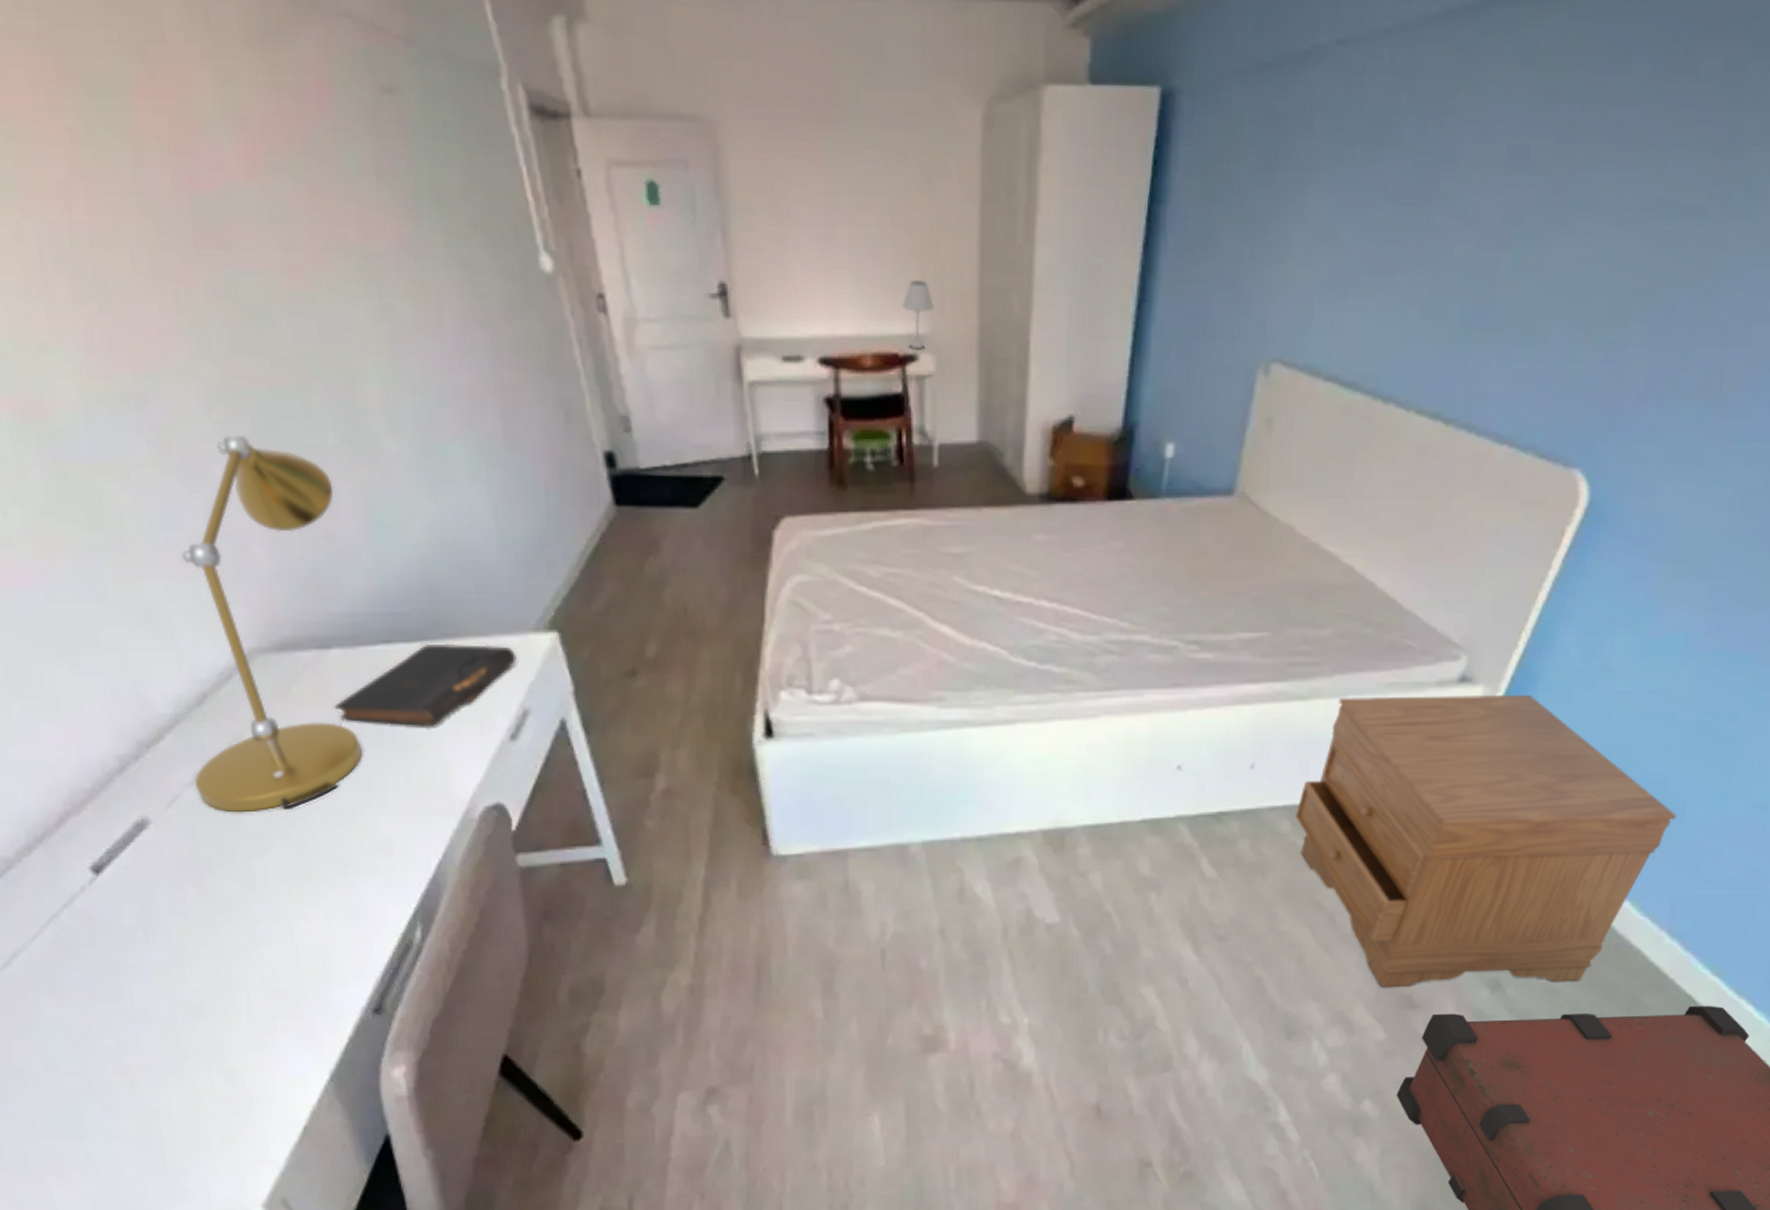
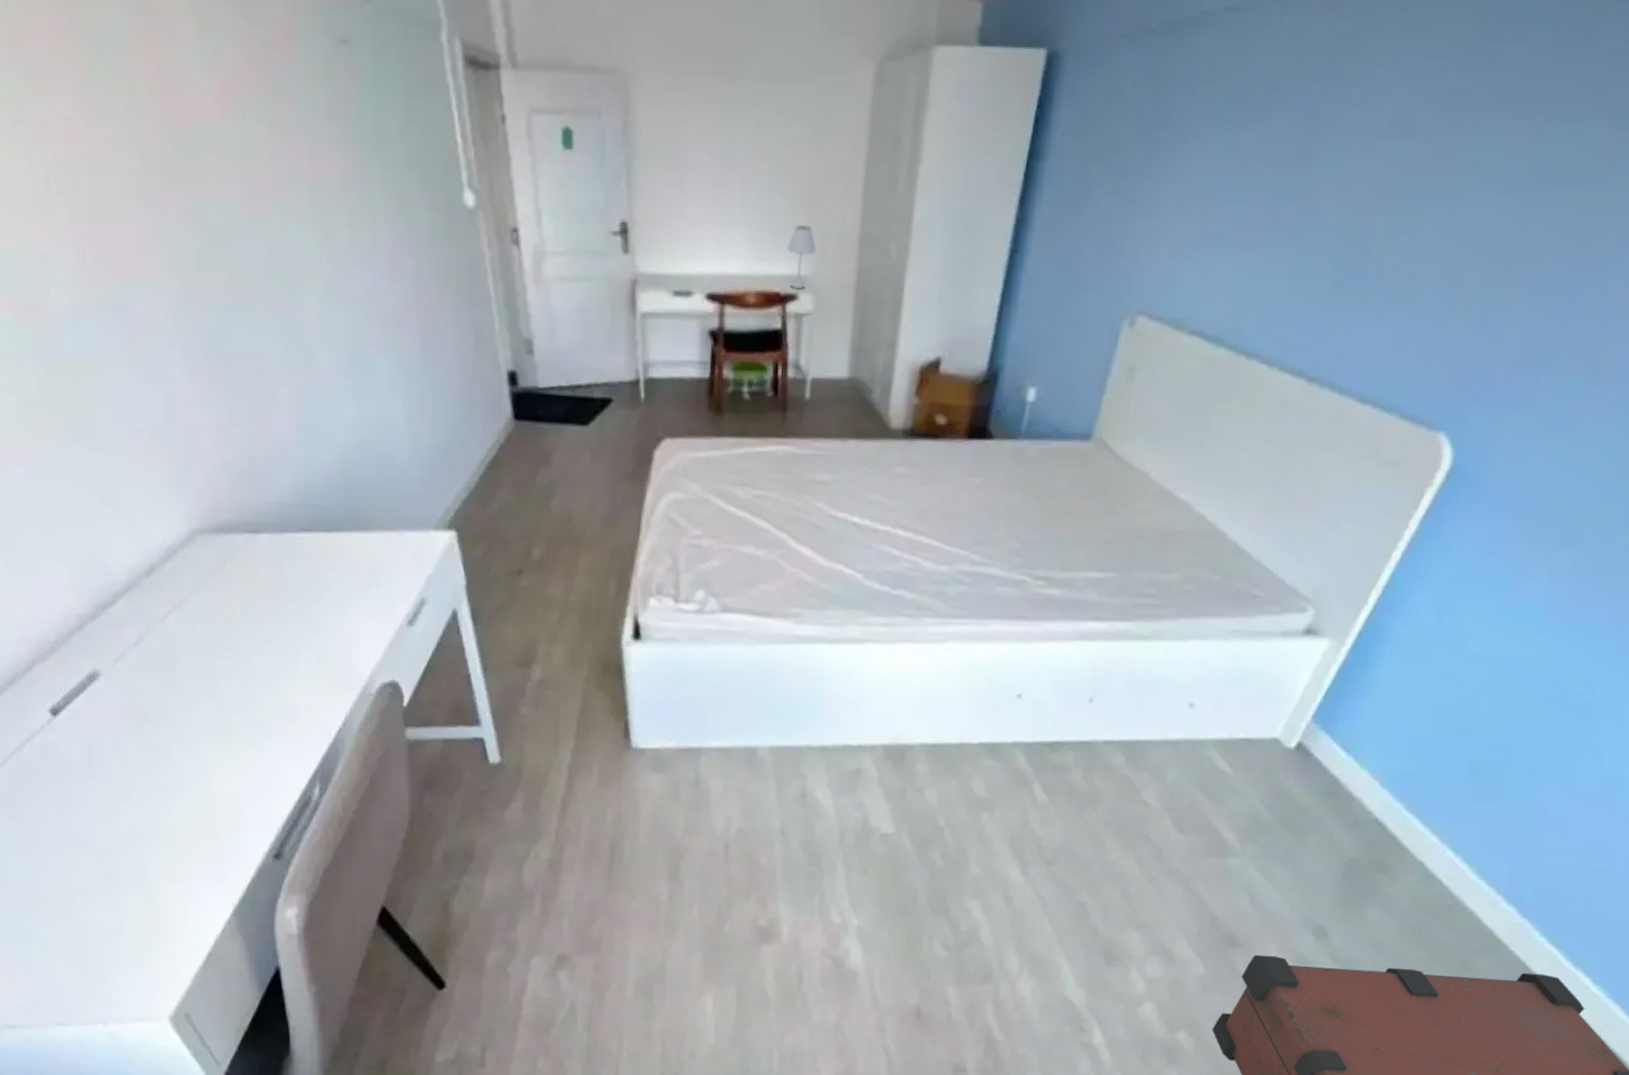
desk lamp: present [181,434,362,813] -> none [139,341,280,673]
book: present [333,643,517,727] -> none [259,534,418,609]
nightstand: present [1295,694,1677,987] -> none [1129,641,1523,938]

